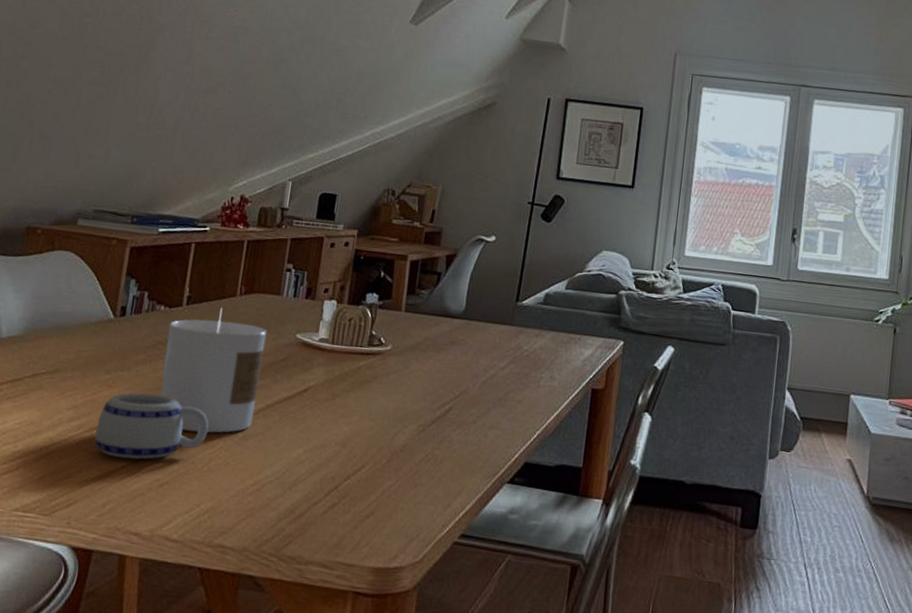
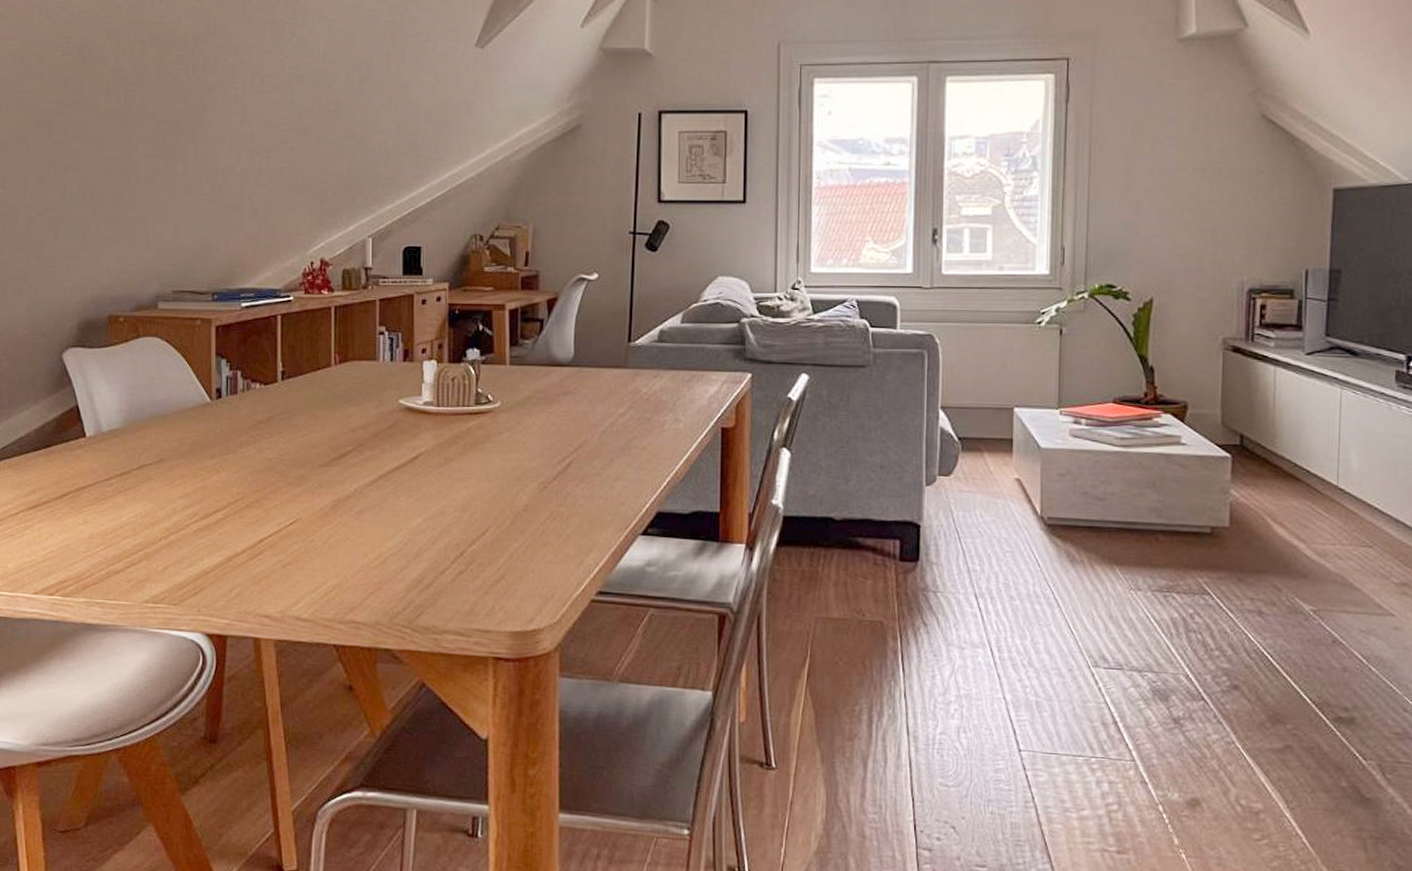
mug: present [94,393,209,460] -> none [211,475,323,543]
candle: present [161,307,267,433] -> none [267,379,369,510]

